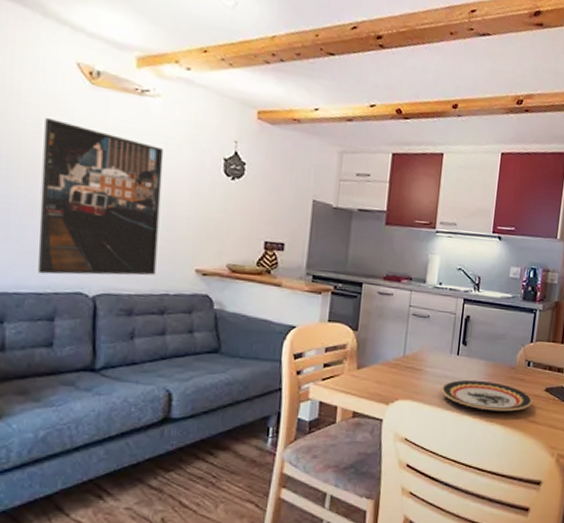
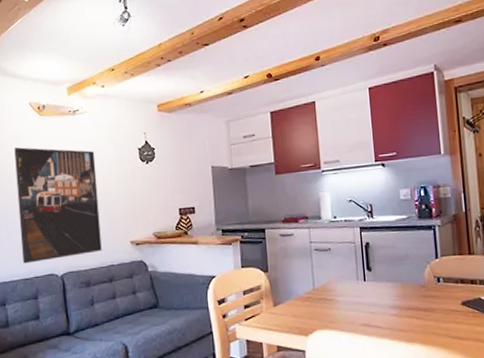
plate: present [441,379,533,412] -> none [355,302,451,331]

